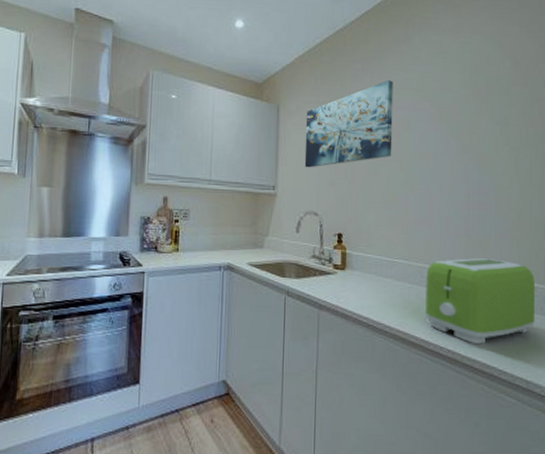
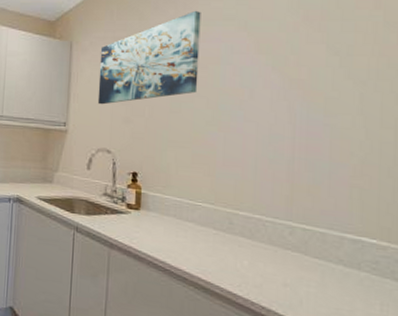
toaster: present [426,258,535,345] -> none [234,206,384,305]

